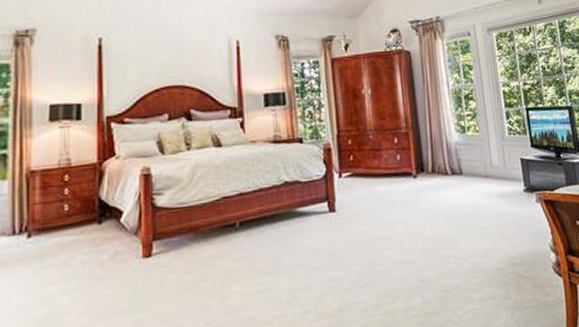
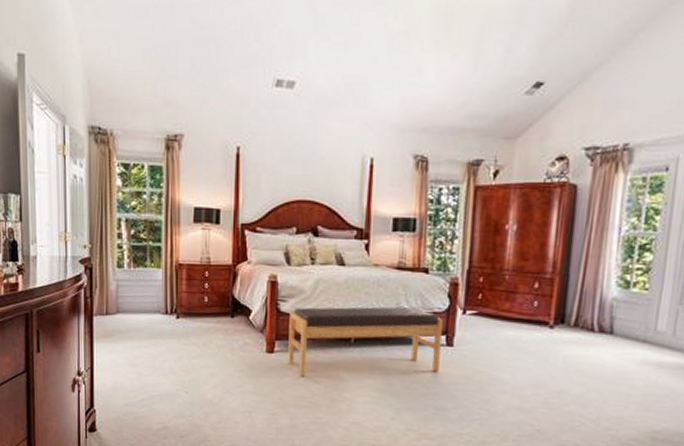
bench: none [167,179,326,279] -> present [288,307,443,377]

